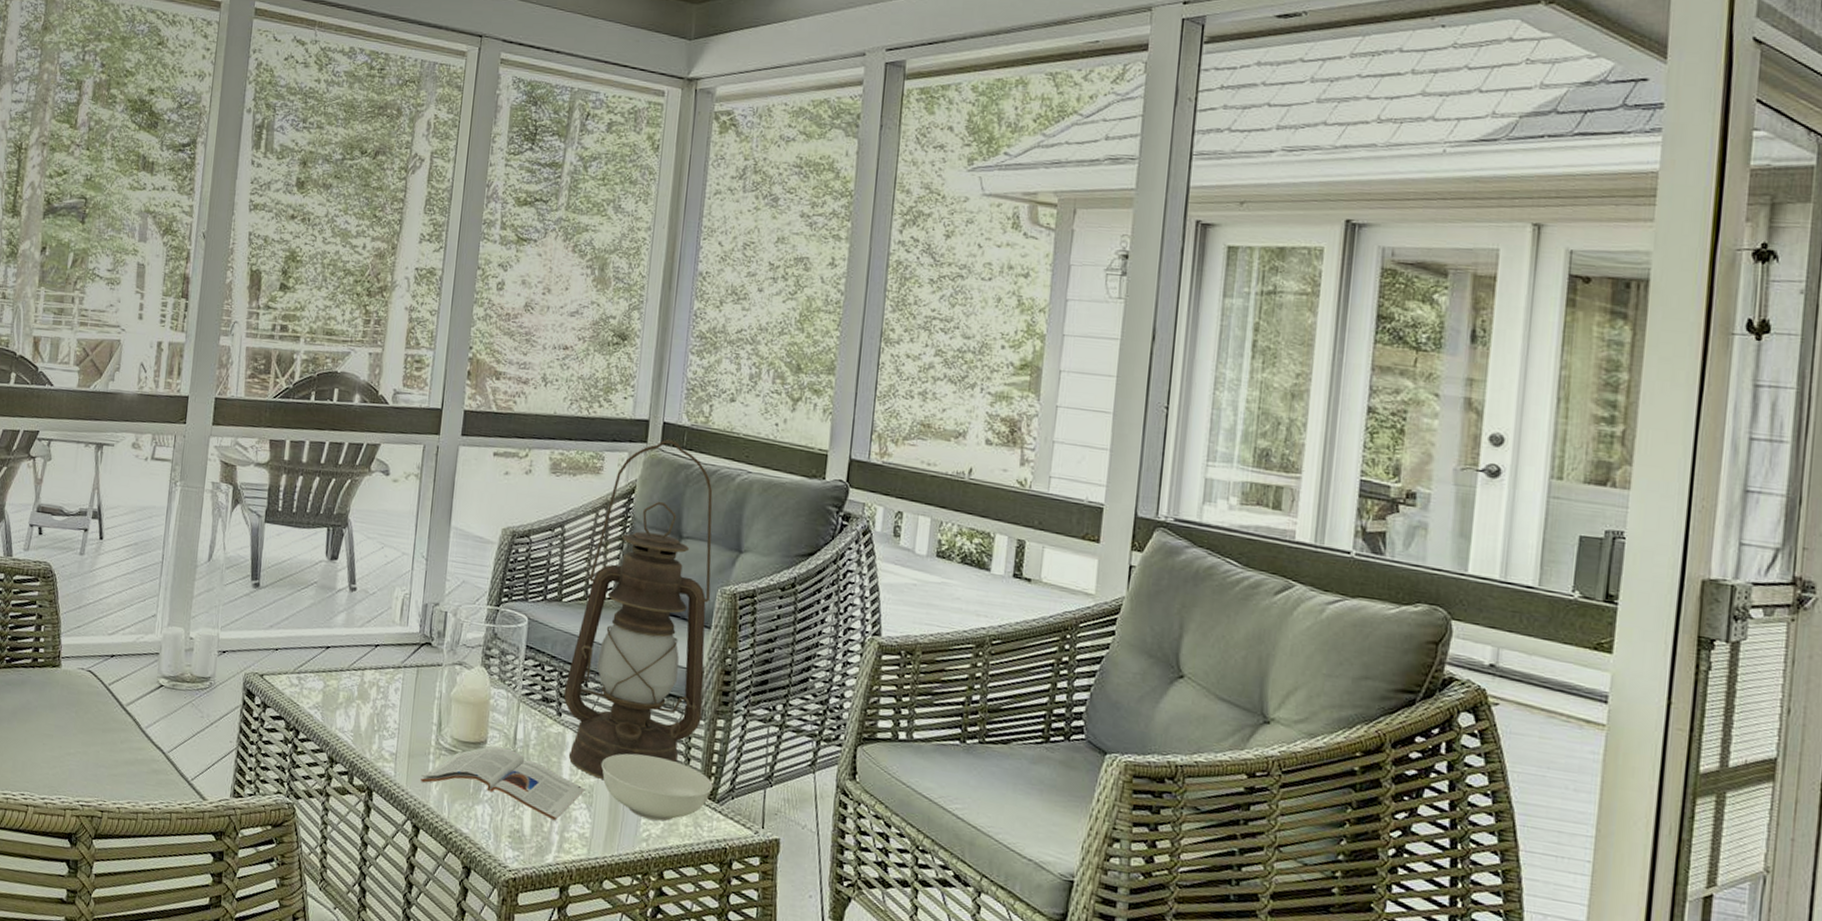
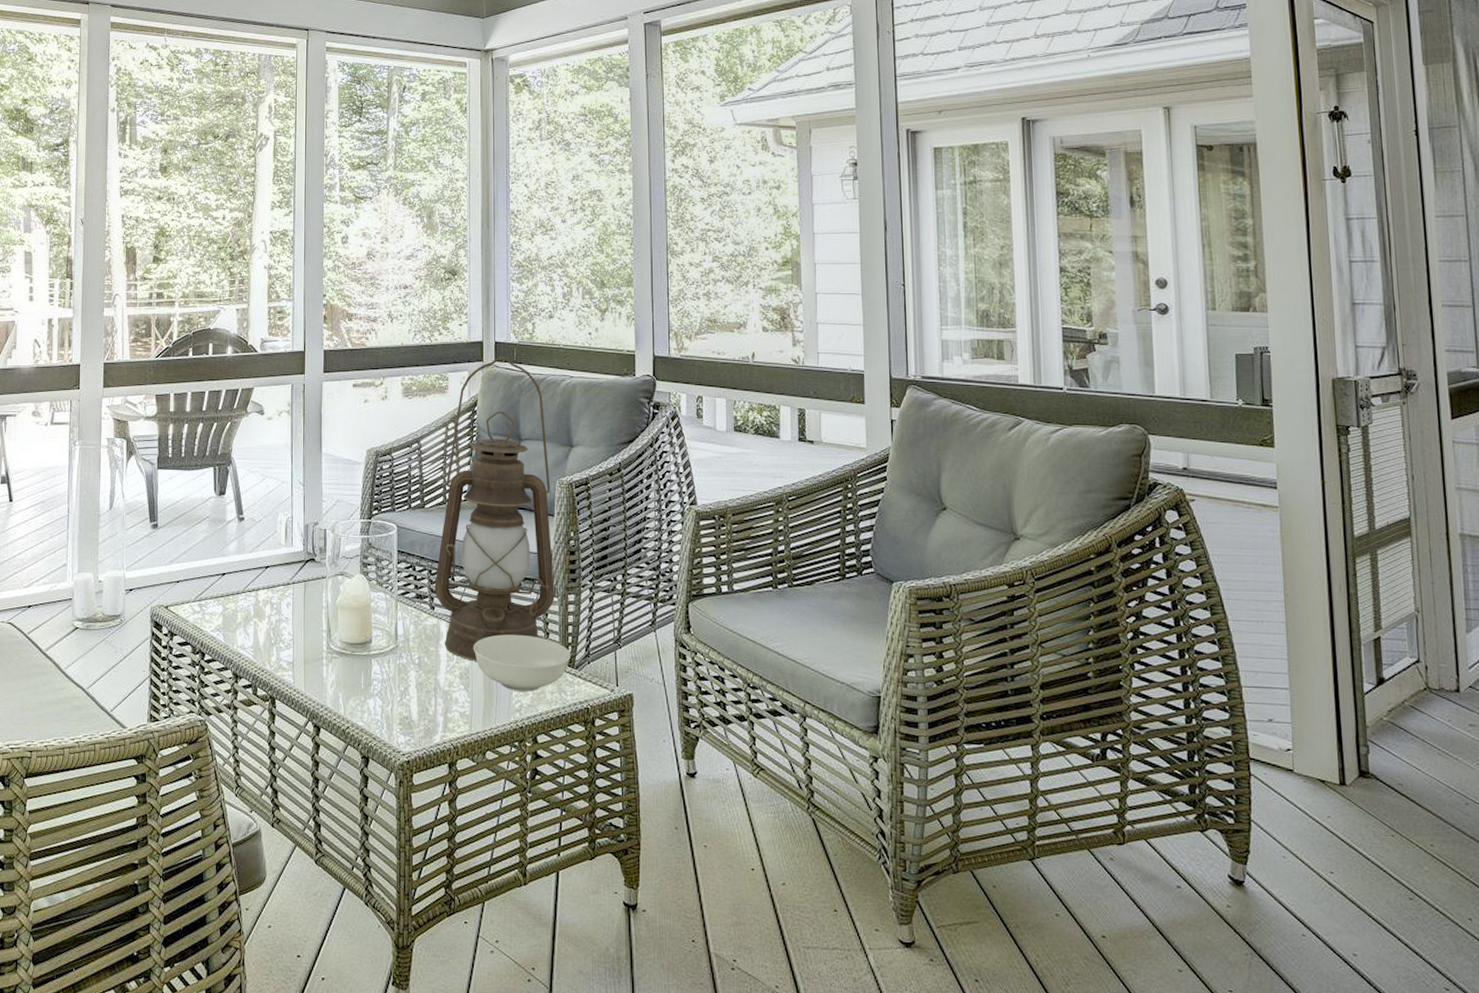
magazine: present [420,746,586,821] -> none [317,644,462,704]

